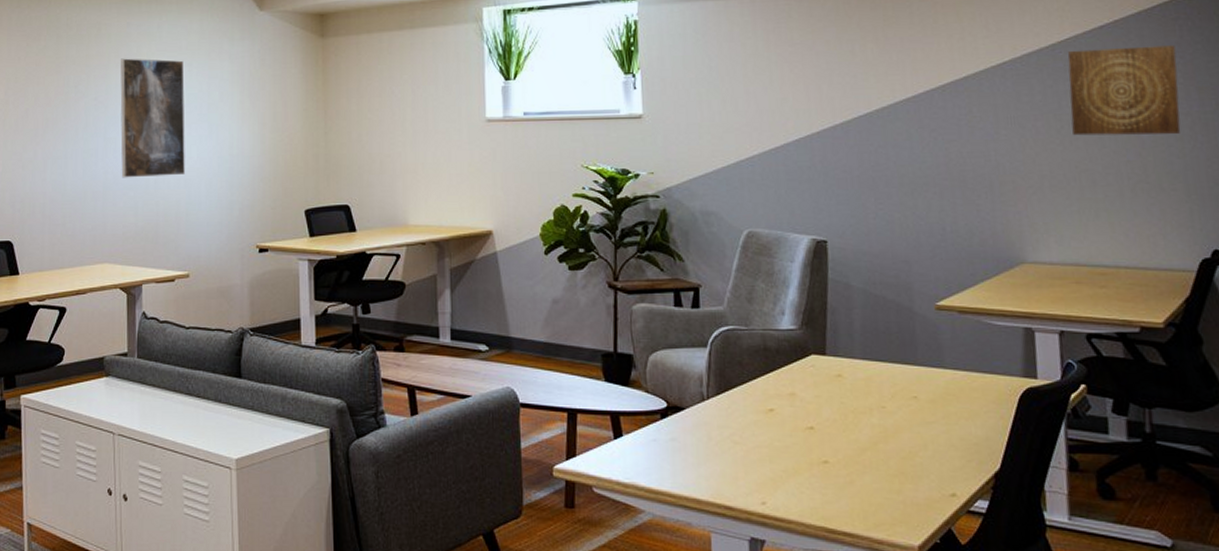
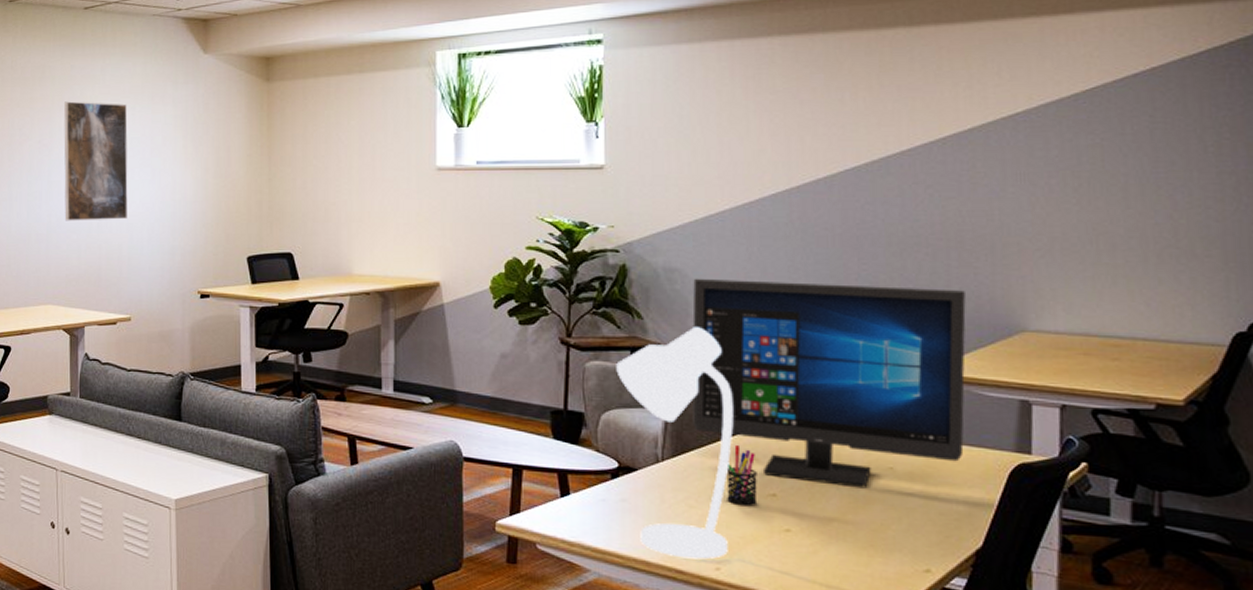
desk lamp: none [661,268,772,495] -> present [616,327,734,560]
computer monitor: none [728,220,978,418] -> present [692,278,966,489]
pen holder: none [767,381,797,440] -> present [726,445,758,507]
wall art: present [1067,45,1181,136] -> none [1091,96,1224,195]

